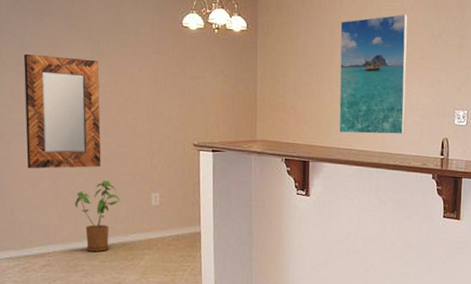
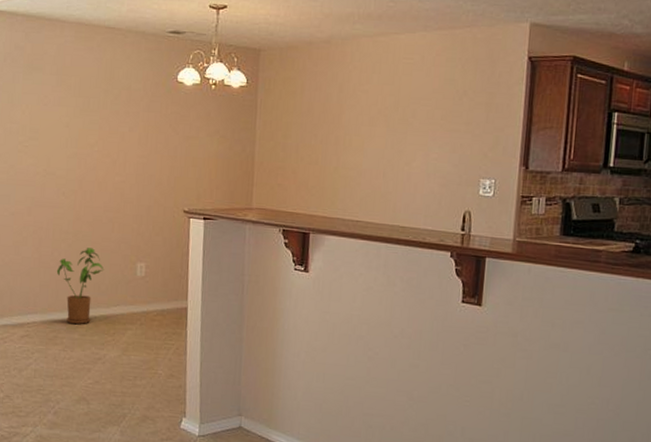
home mirror: present [24,53,101,169] -> none [10,110,88,233]
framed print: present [339,14,408,134] -> none [344,68,429,205]

